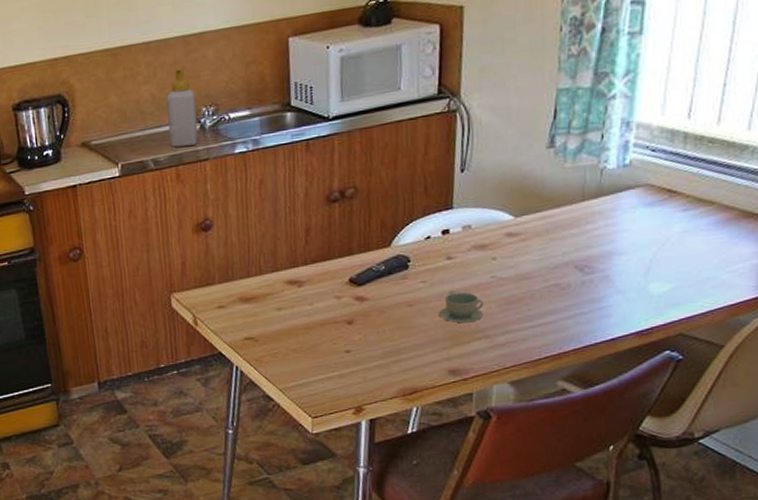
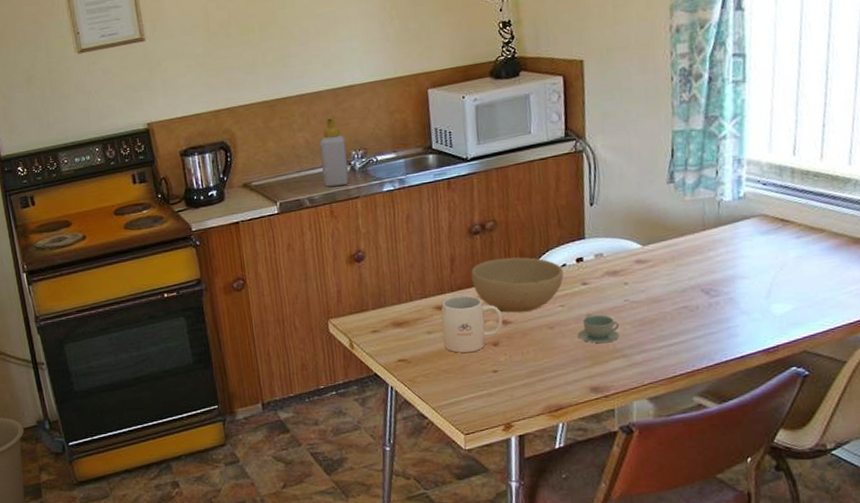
mug: none [292,268,359,332] -> present [441,295,503,354]
bowl: none [327,228,428,289] -> present [471,257,564,313]

